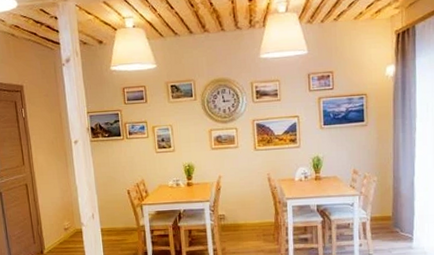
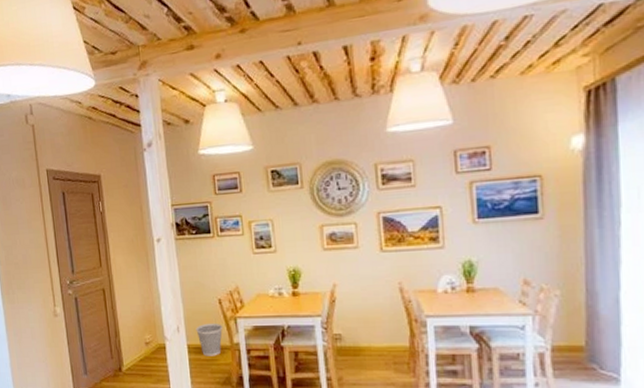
wastebasket: none [108,209,131,237] -> present [196,323,223,356]

